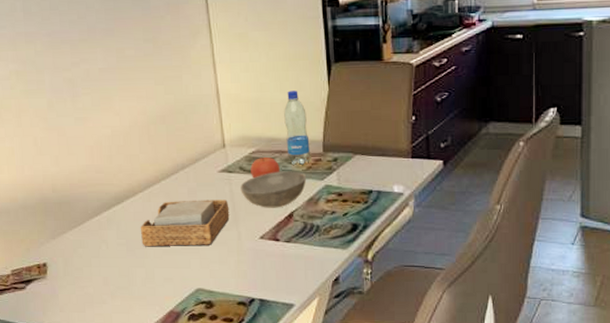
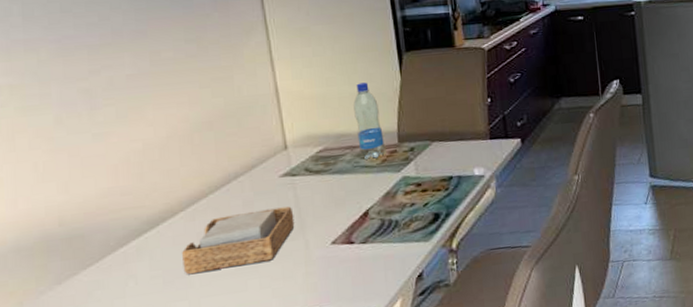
soup bowl: present [240,171,307,208] -> none [306,165,382,210]
fruit: present [250,158,280,179] -> none [318,154,352,179]

